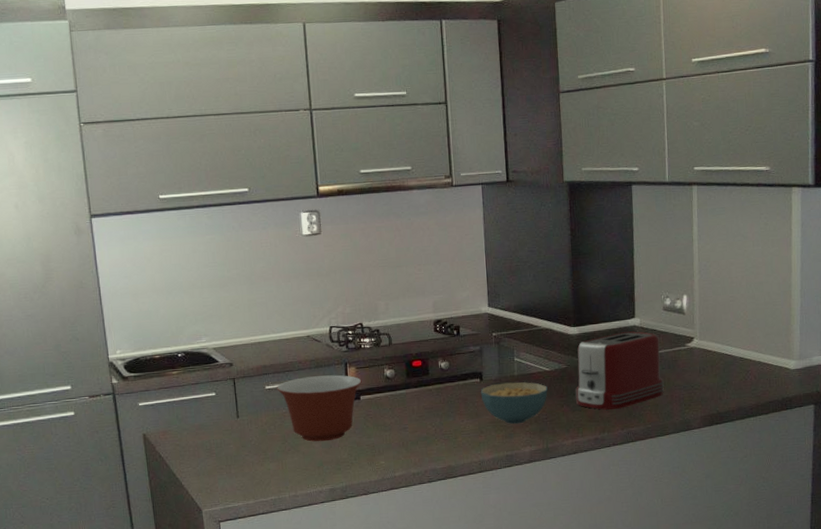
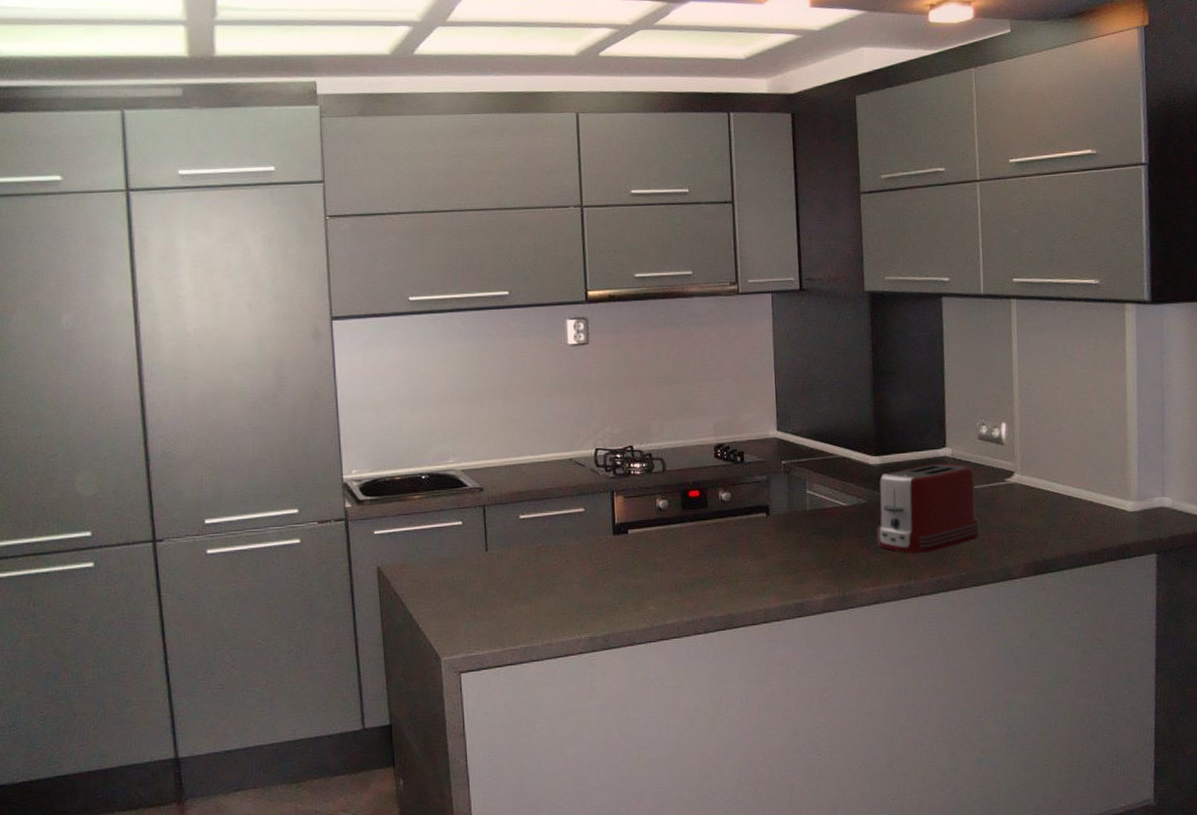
mixing bowl: present [277,375,362,442] -> none [532,504,630,582]
cereal bowl: present [480,382,548,424] -> none [766,518,845,568]

